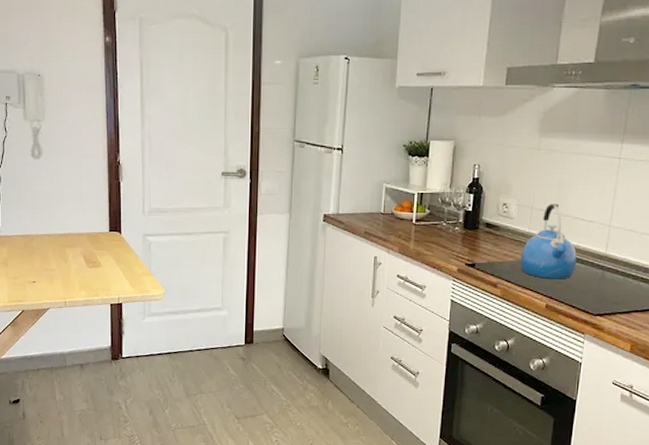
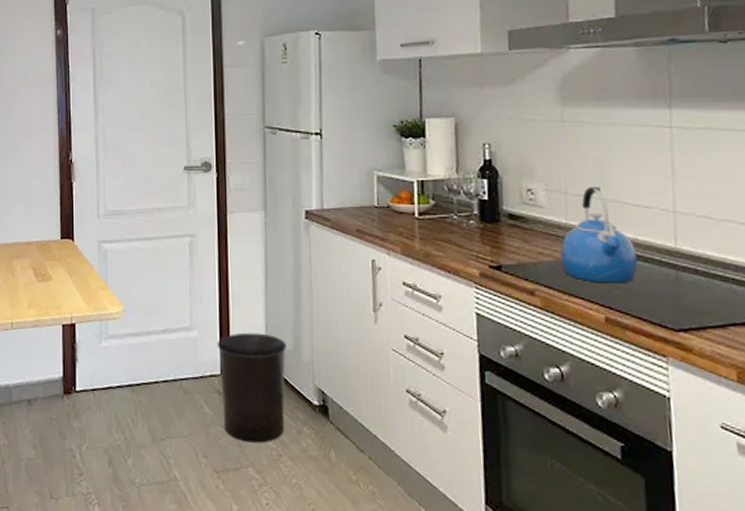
waste bin: none [243,312,300,397] -> present [217,332,286,443]

